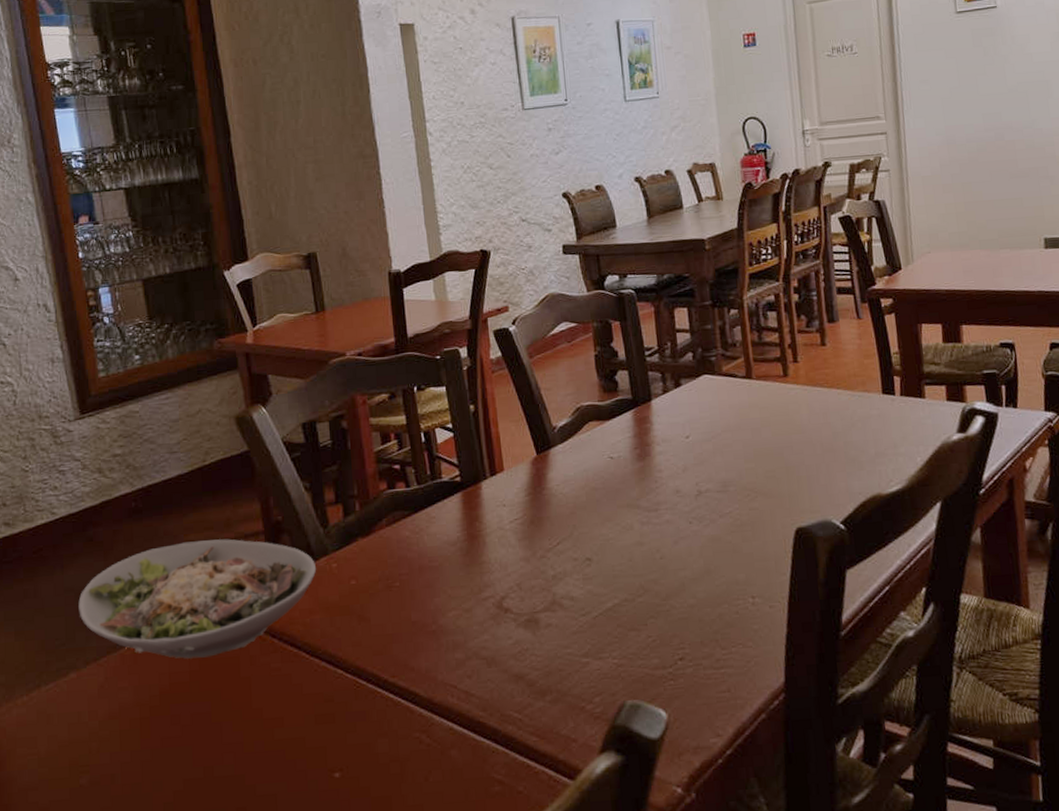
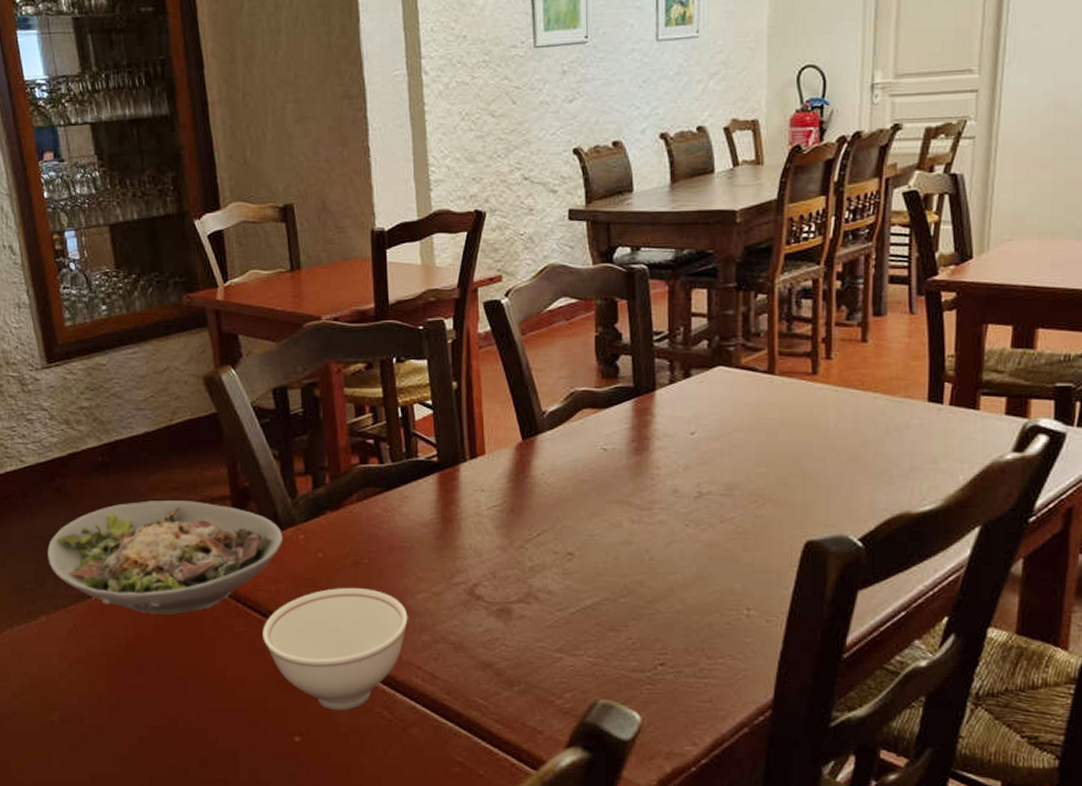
bowl: none [299,611,441,741] -> present [263,587,408,711]

